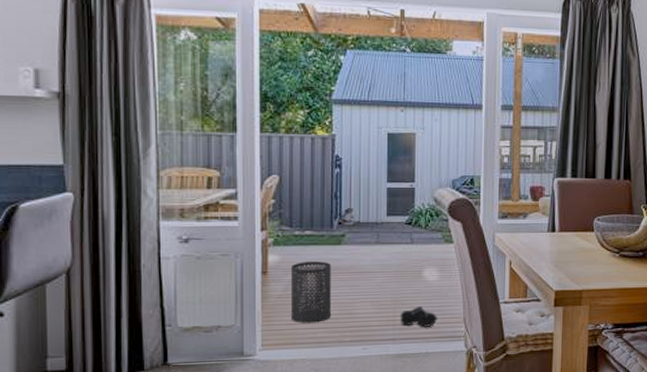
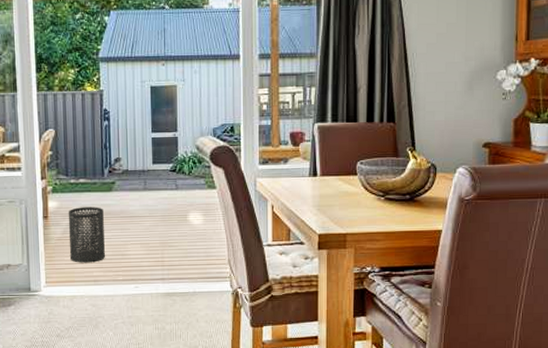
shoe: present [400,306,438,327] -> none [168,248,204,268]

